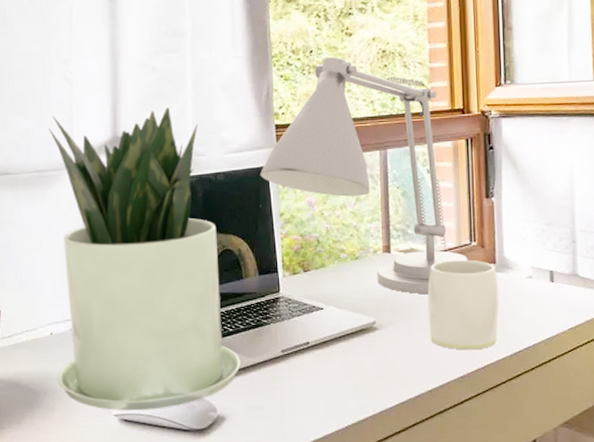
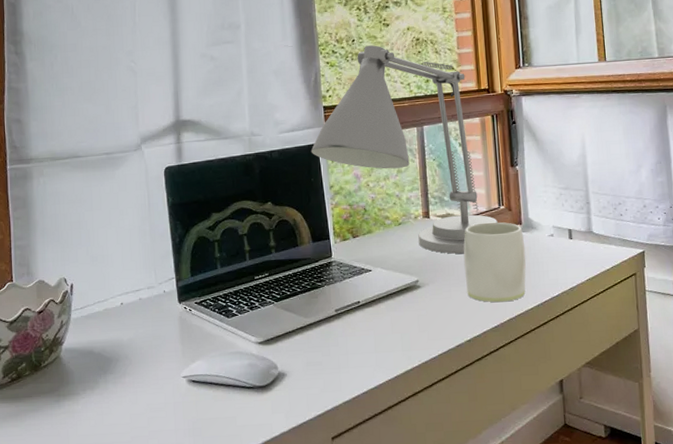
planter: present [48,107,241,410] -> none [115,93,299,372]

